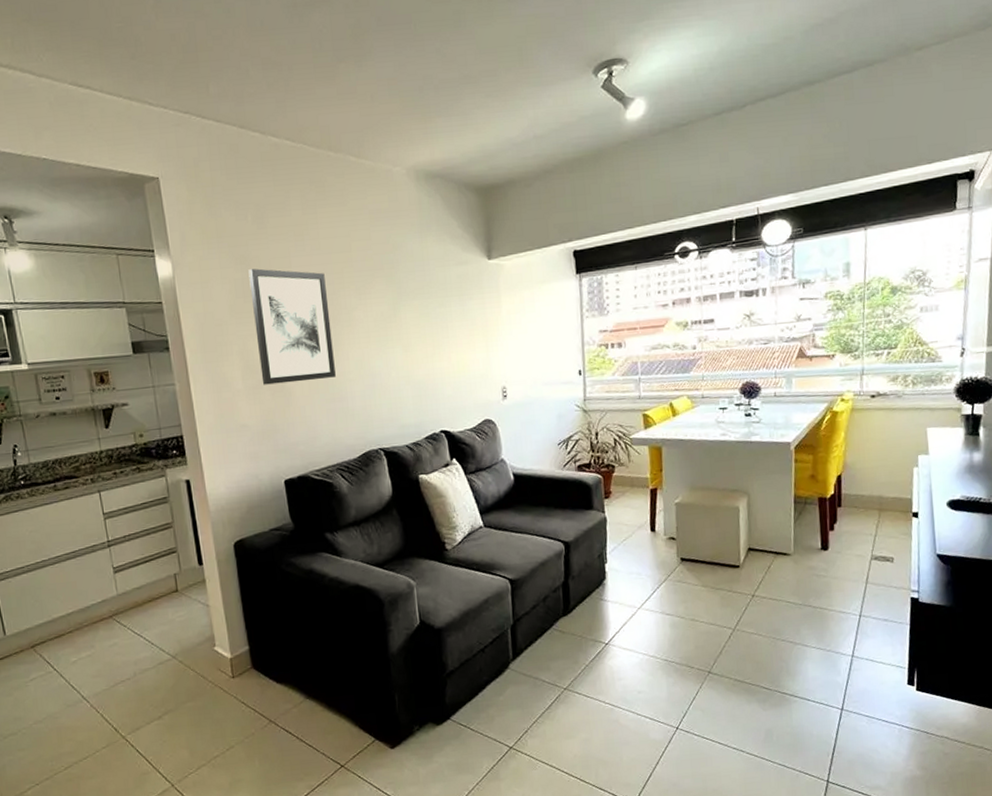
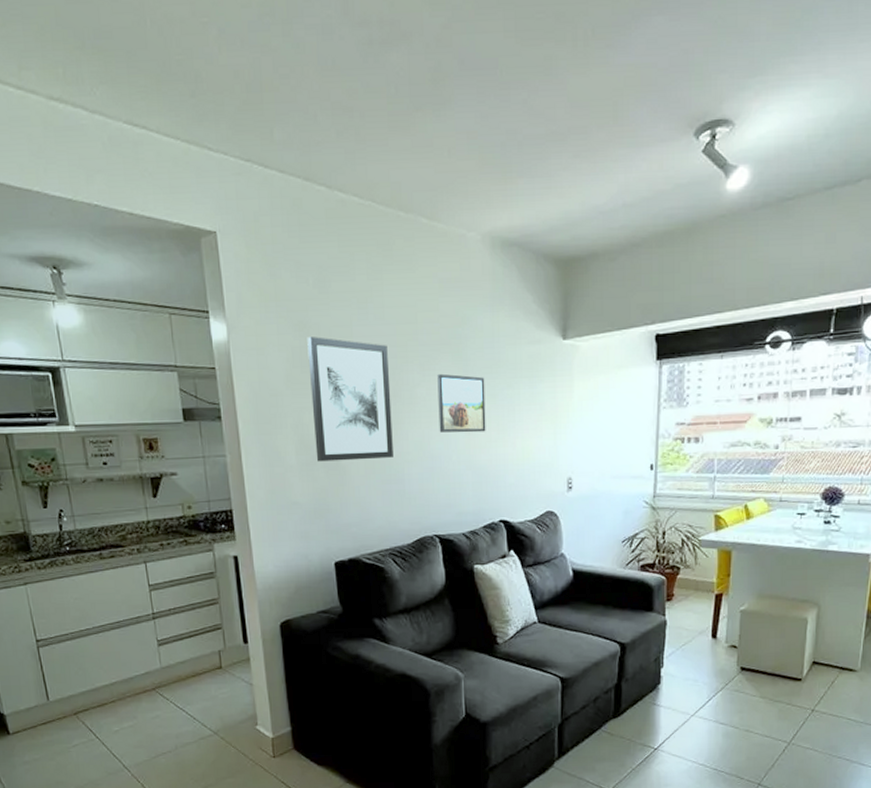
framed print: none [373,296,422,351] -> present [437,373,486,433]

